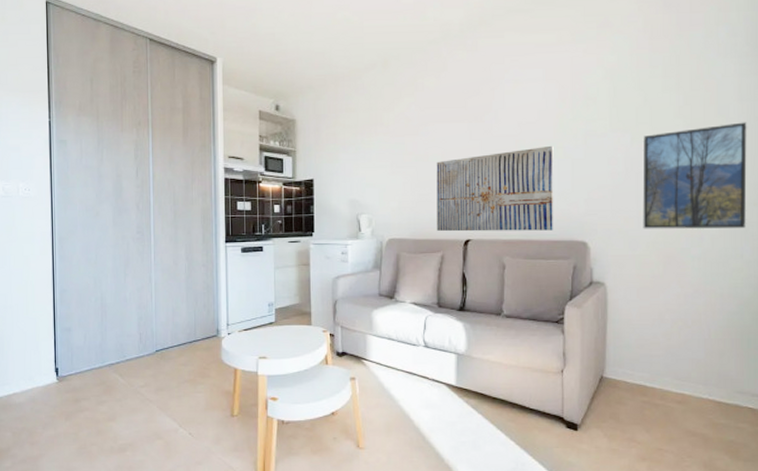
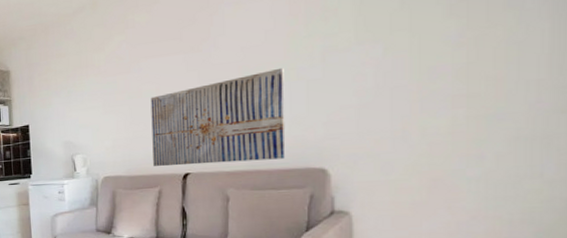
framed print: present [643,122,747,229] -> none [399,12,552,151]

